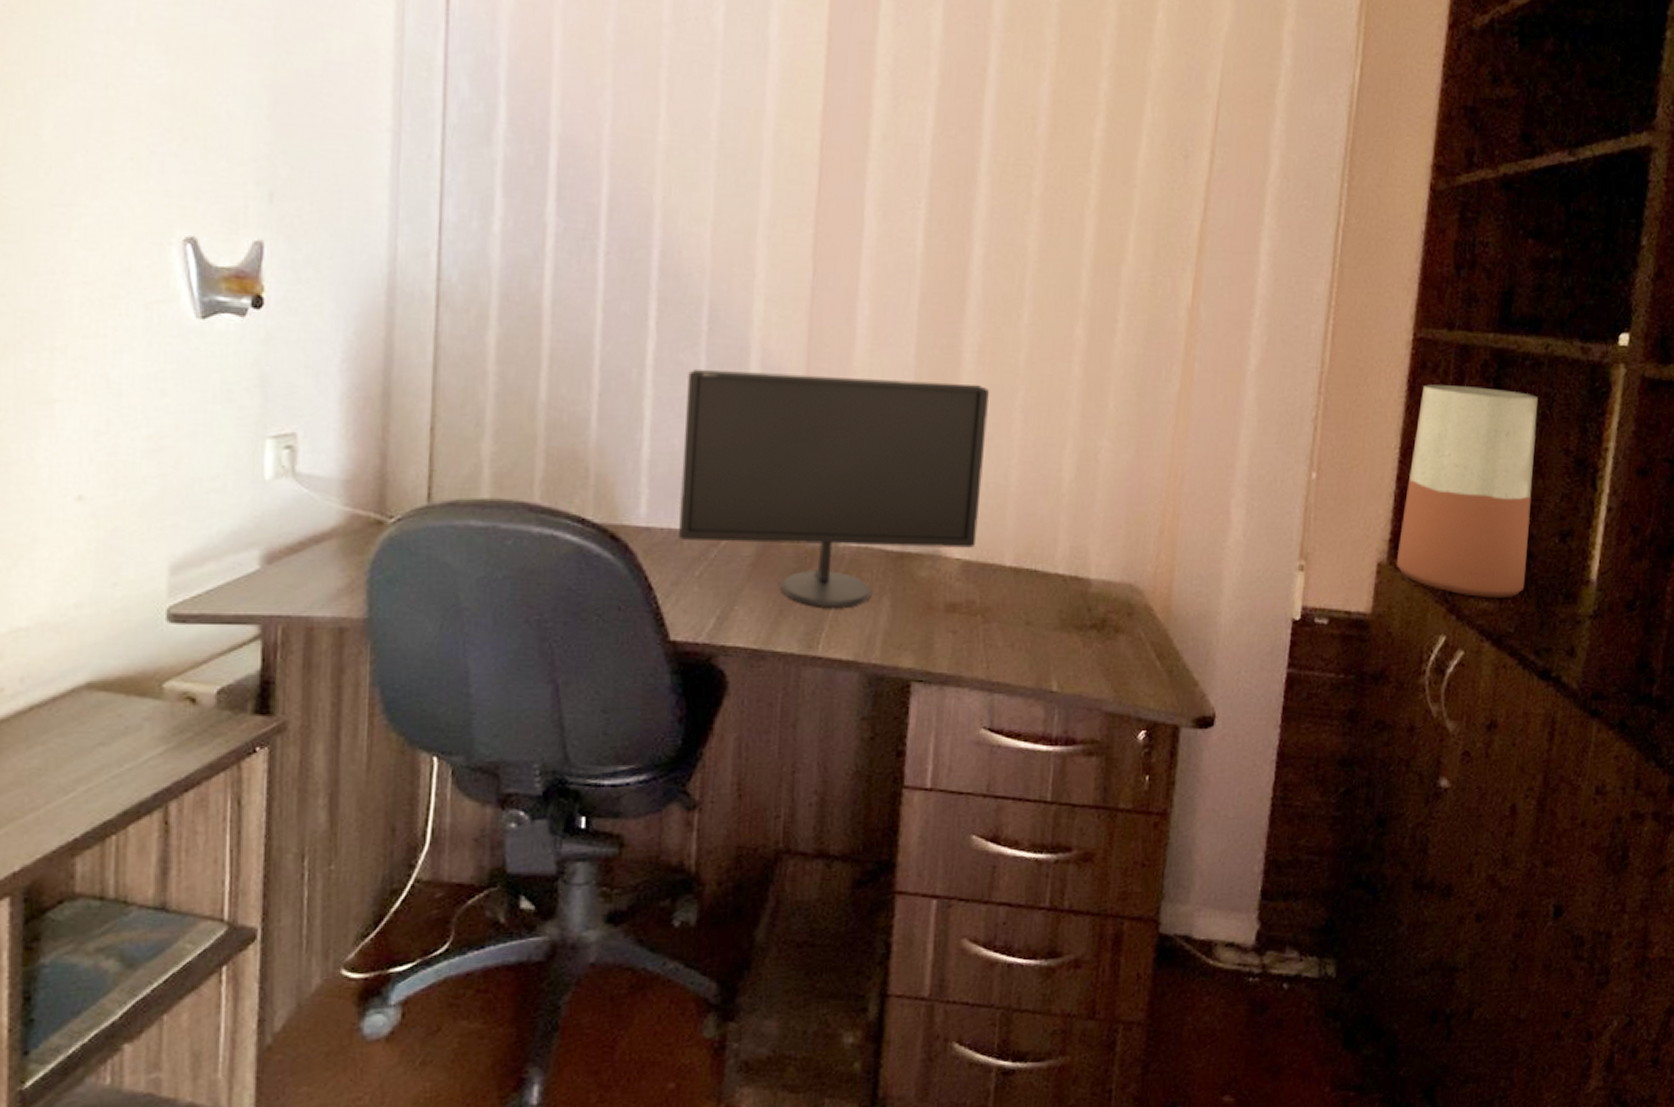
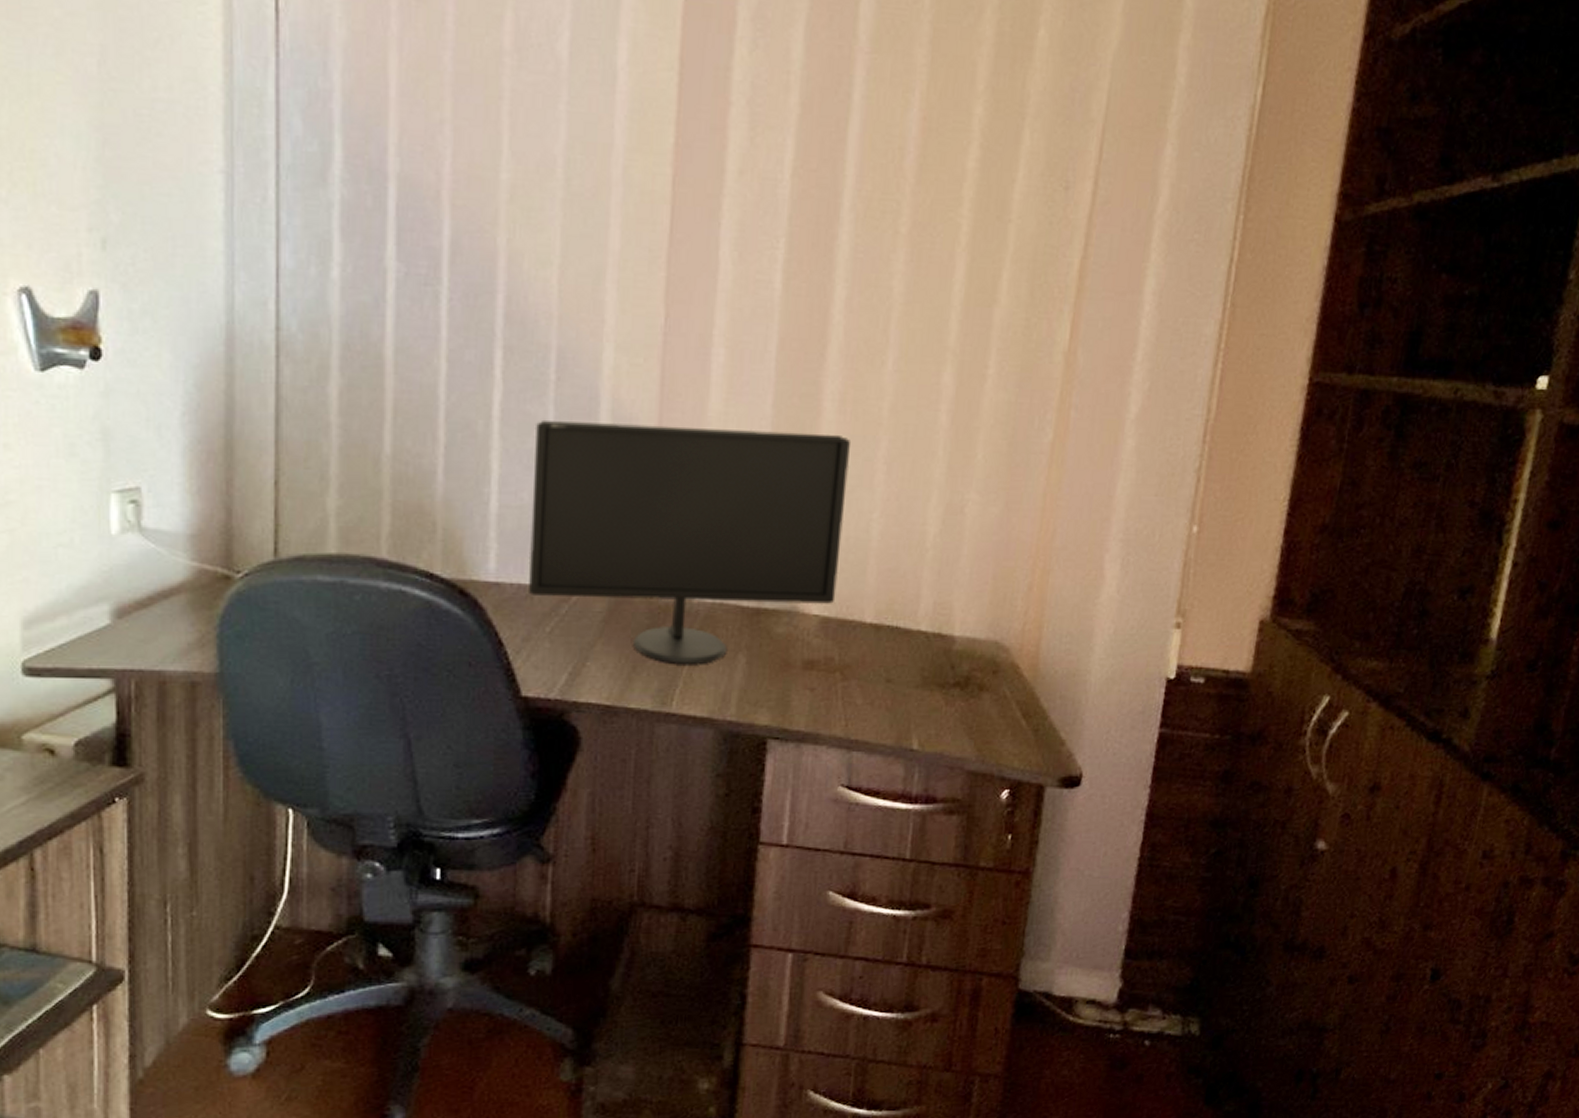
vase: present [1396,384,1539,599] -> none [1279,432,1444,658]

